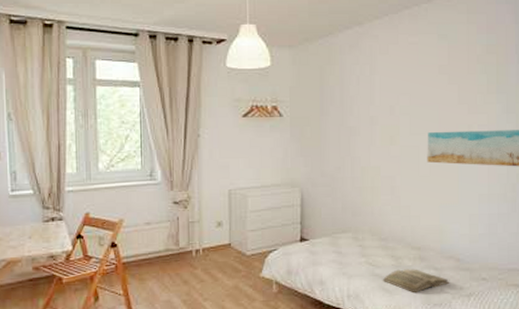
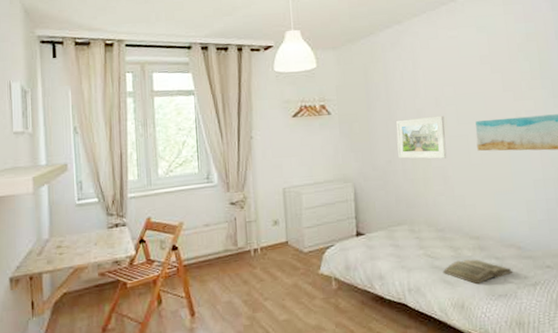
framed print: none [348,124,397,168] -> present [396,115,447,159]

